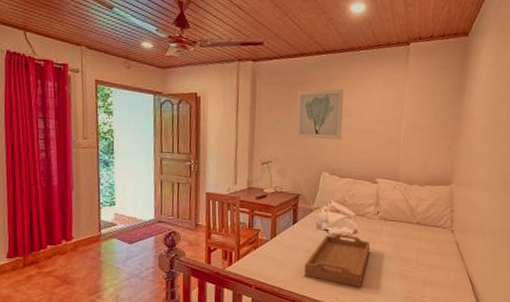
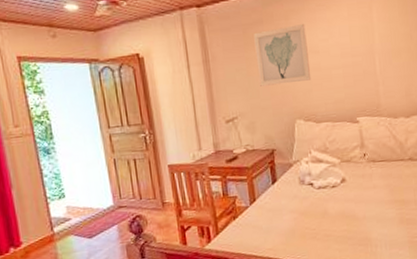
serving tray: present [304,234,371,287] -> none [293,185,363,242]

